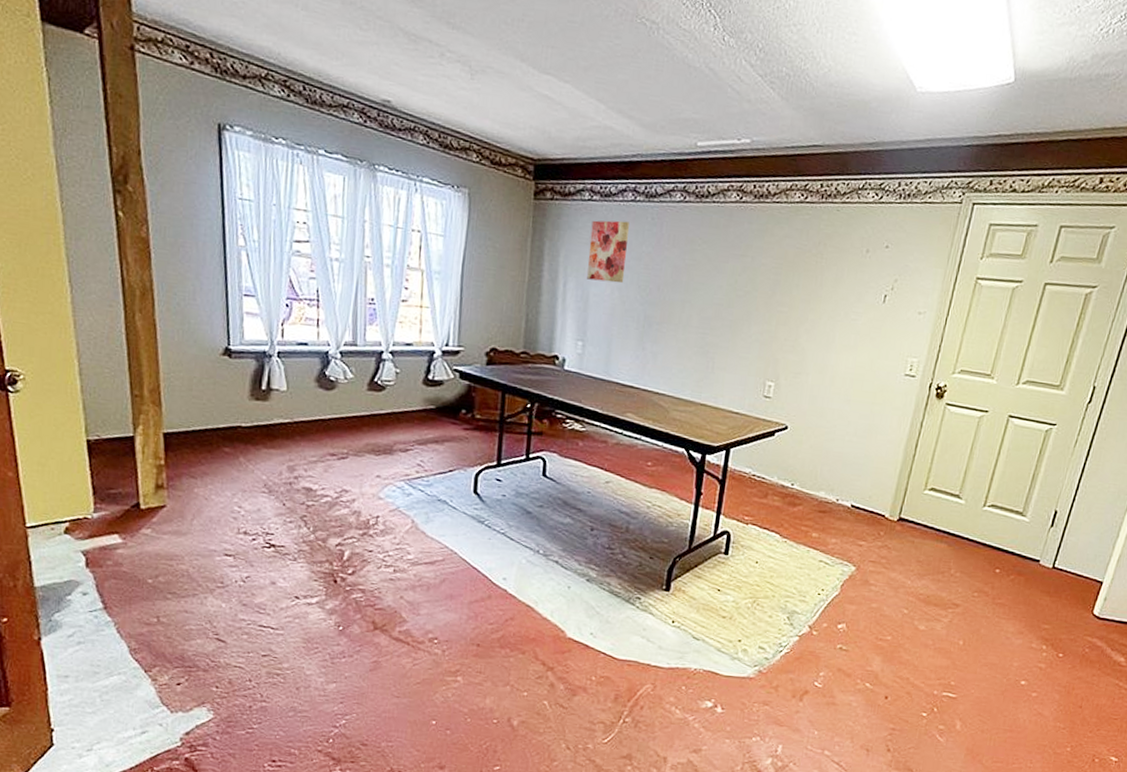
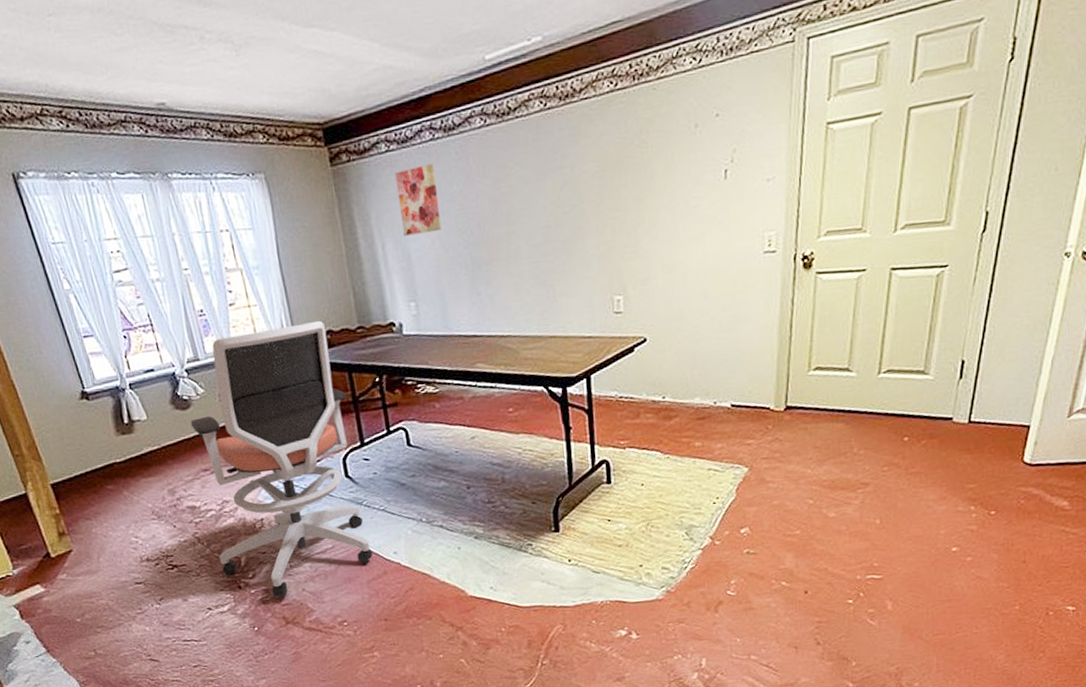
office chair: none [321,329,495,600] -> present [191,320,373,597]

